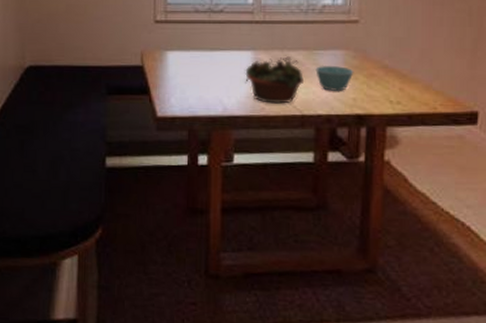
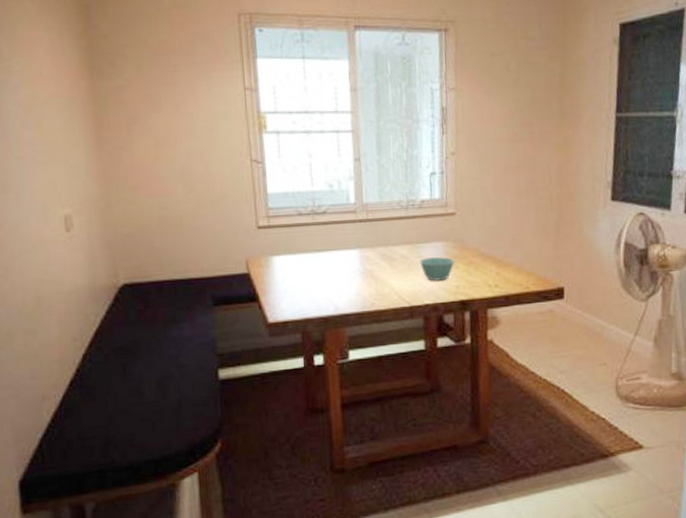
succulent planter: present [244,56,305,104] -> none [352,251,411,298]

